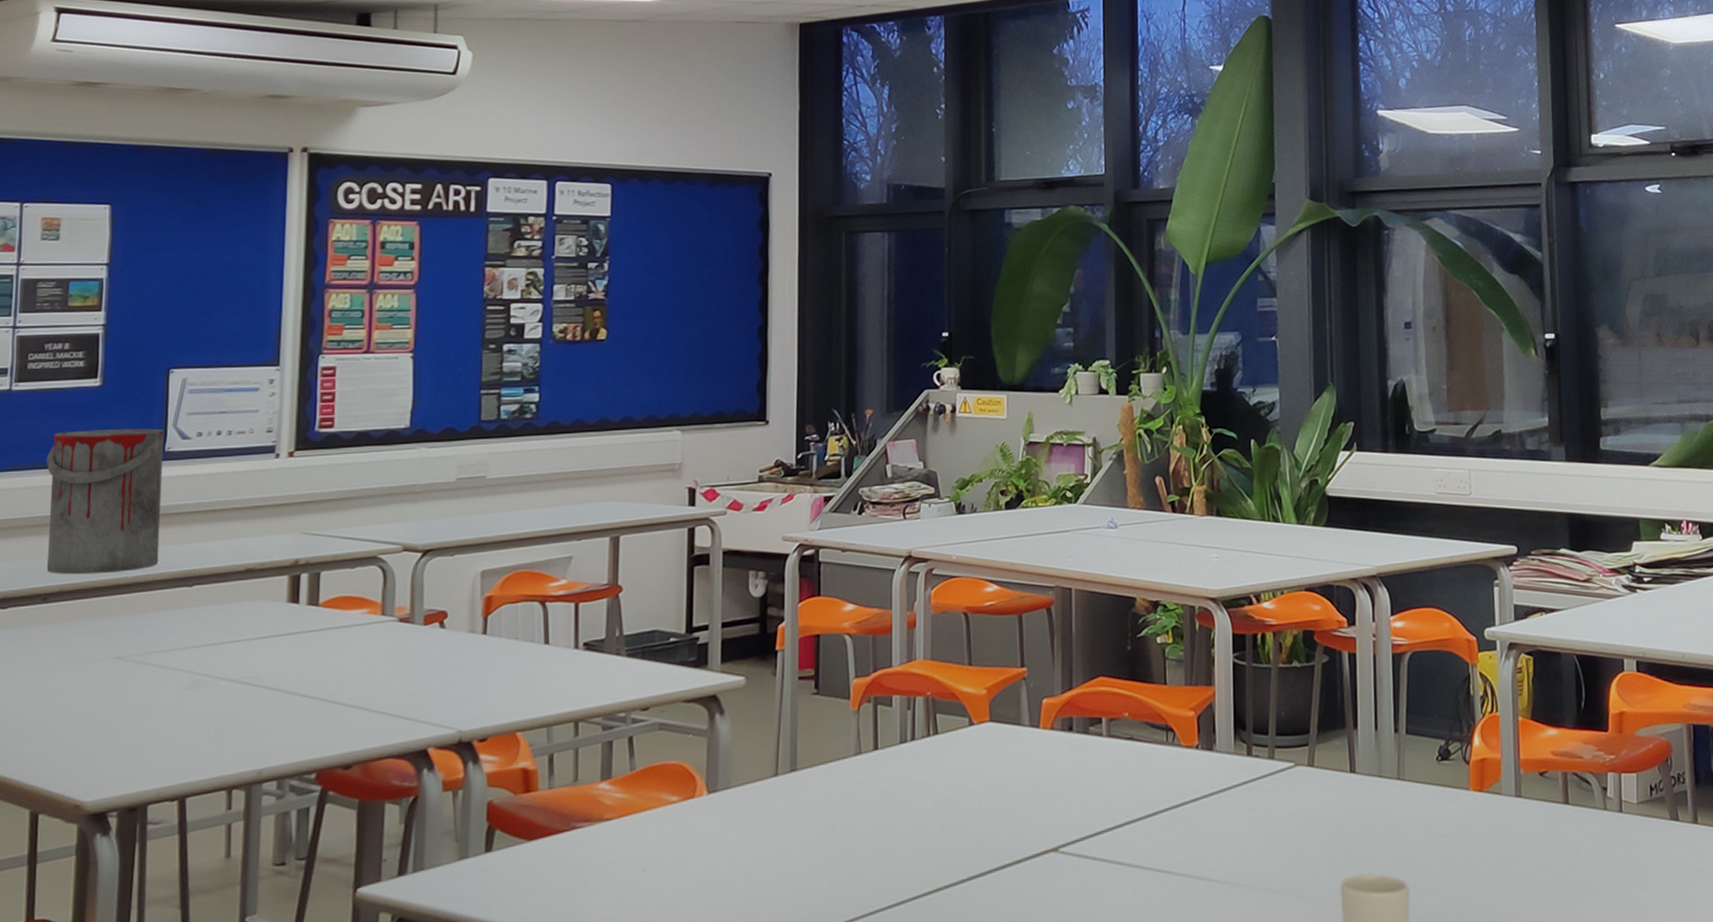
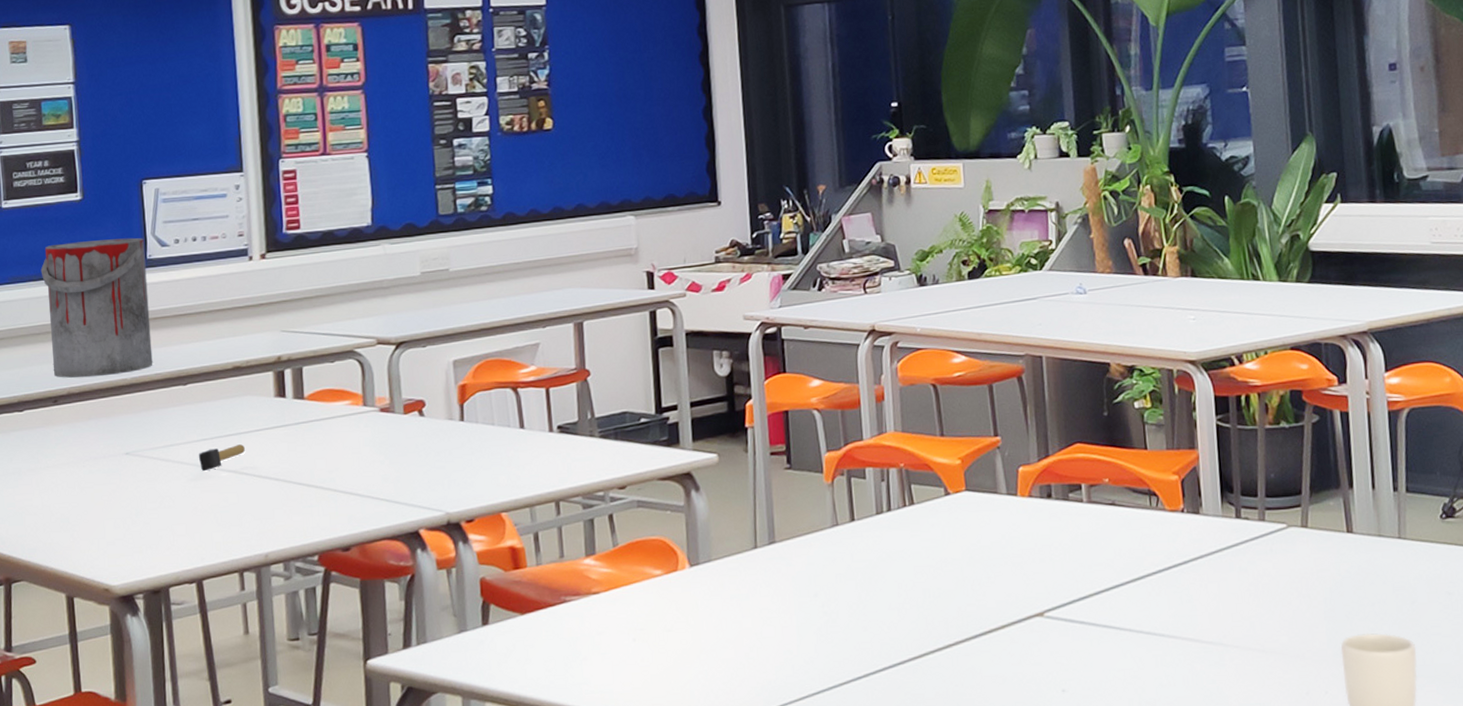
paintbrush: none [196,652,248,680] -> present [198,444,245,472]

